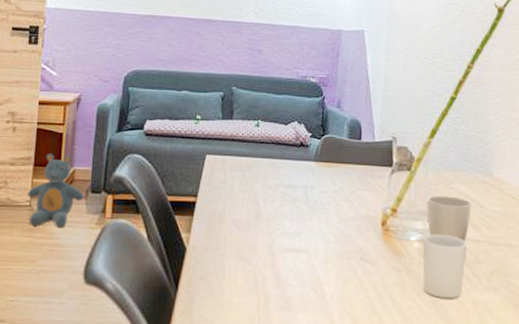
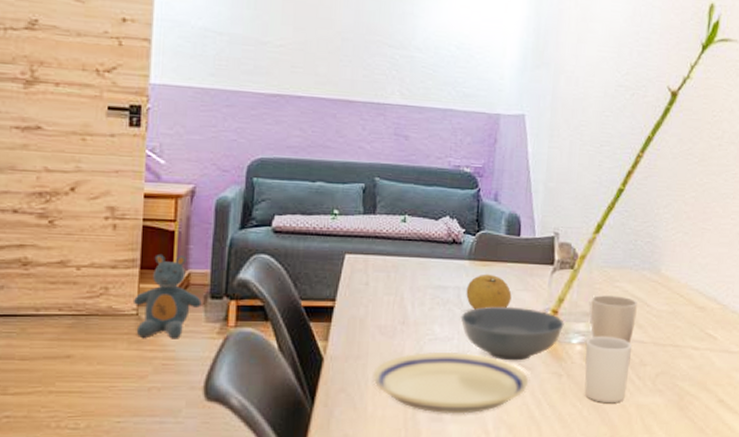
plate: none [229,245,371,305] -> present [373,351,529,414]
bowl: none [307,204,403,256] -> present [460,306,564,361]
fruit: none [312,174,354,207] -> present [466,274,512,310]

